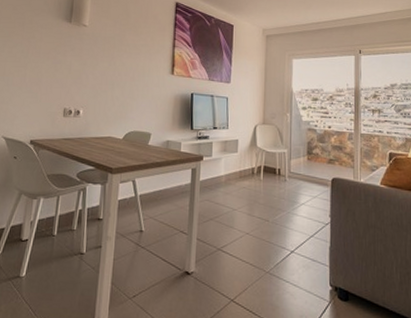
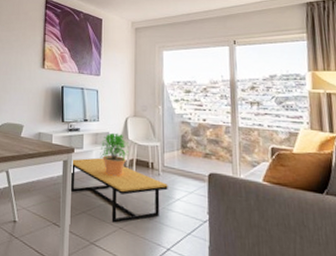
coffee table: none [198,165,294,229] -> present [70,157,168,223]
potted plant: none [228,140,258,183] -> present [100,132,130,176]

